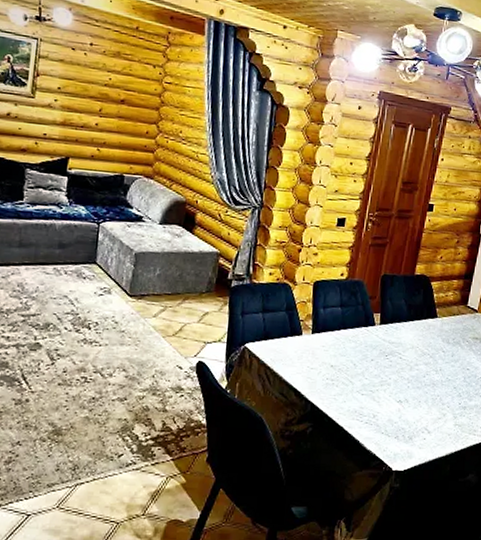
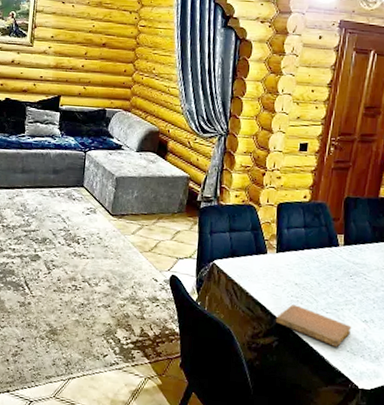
notebook: none [309,388,387,431] -> present [275,305,352,348]

